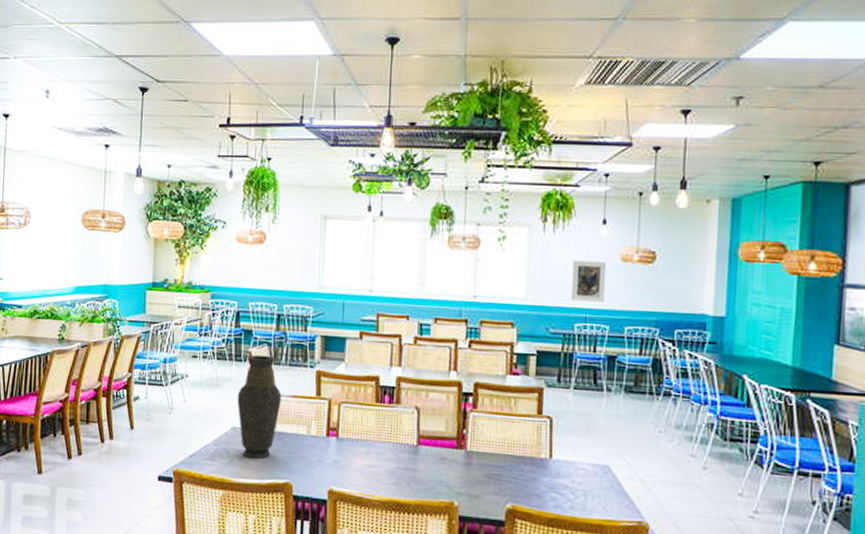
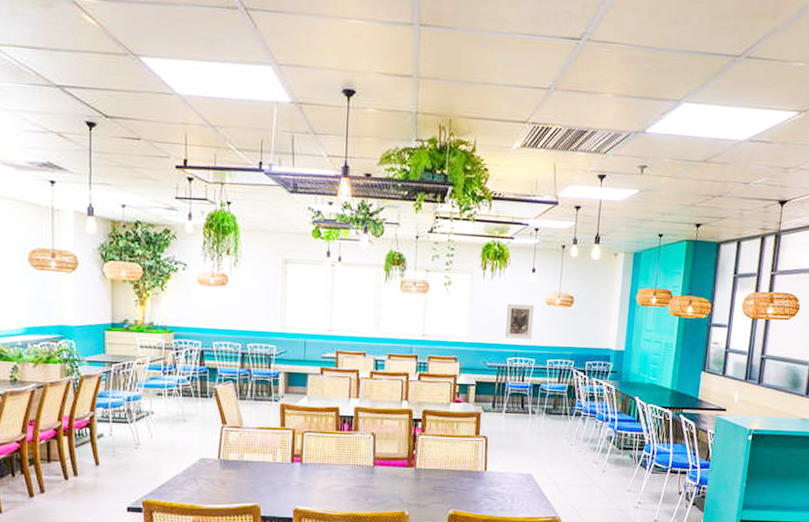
vase: present [237,354,282,459] -> none [204,391,248,486]

